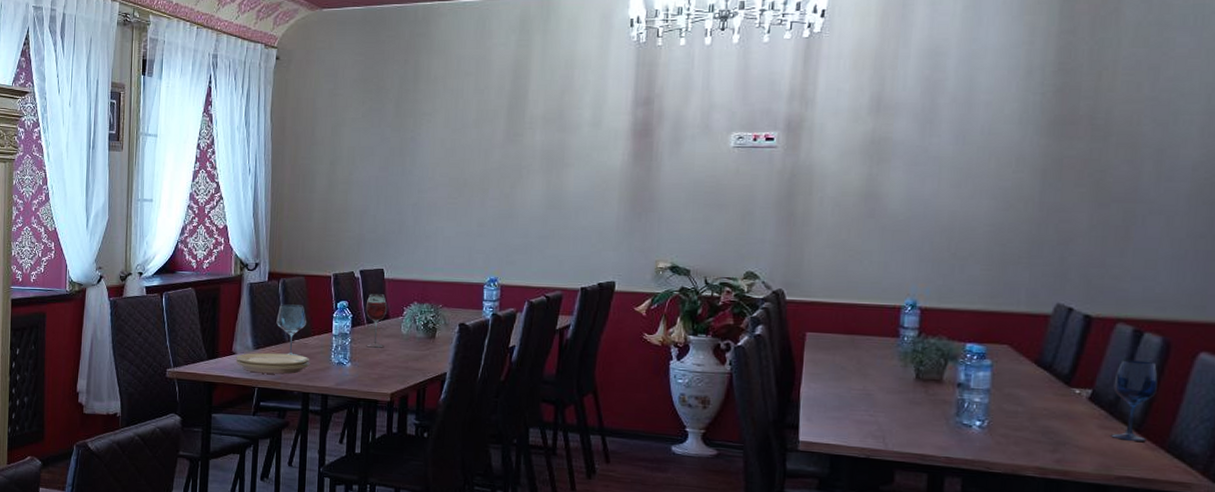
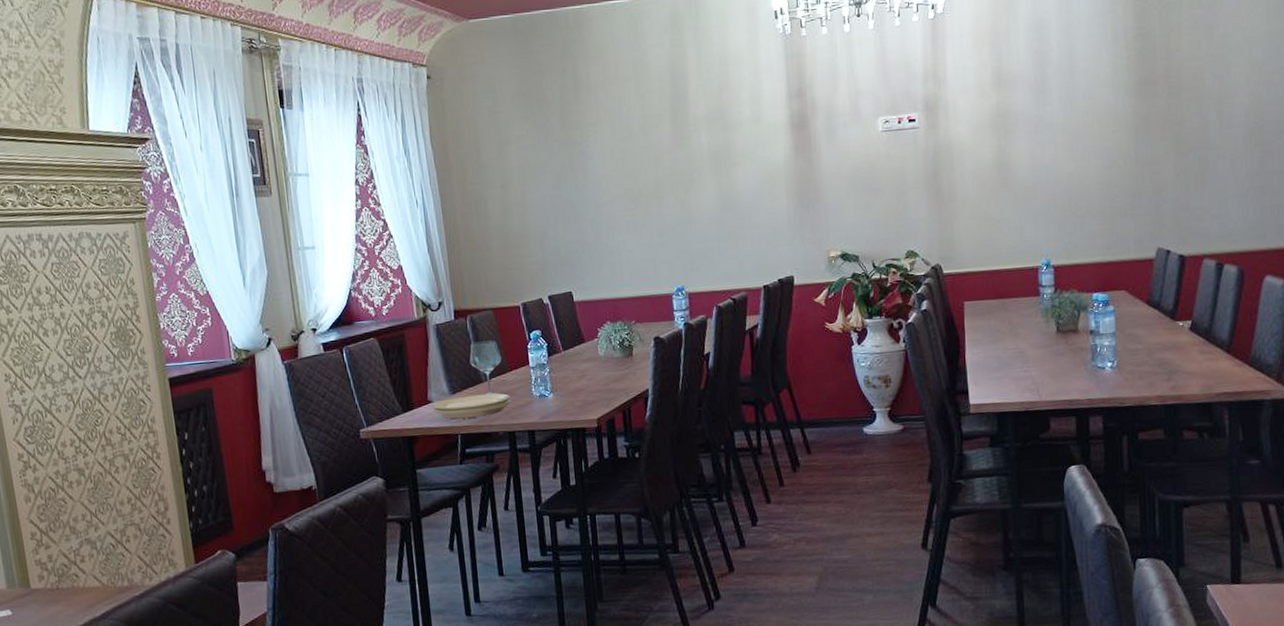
wineglass: present [365,294,388,348] -> none [559,318,584,375]
wineglass: present [1111,360,1158,443] -> none [1206,289,1238,362]

